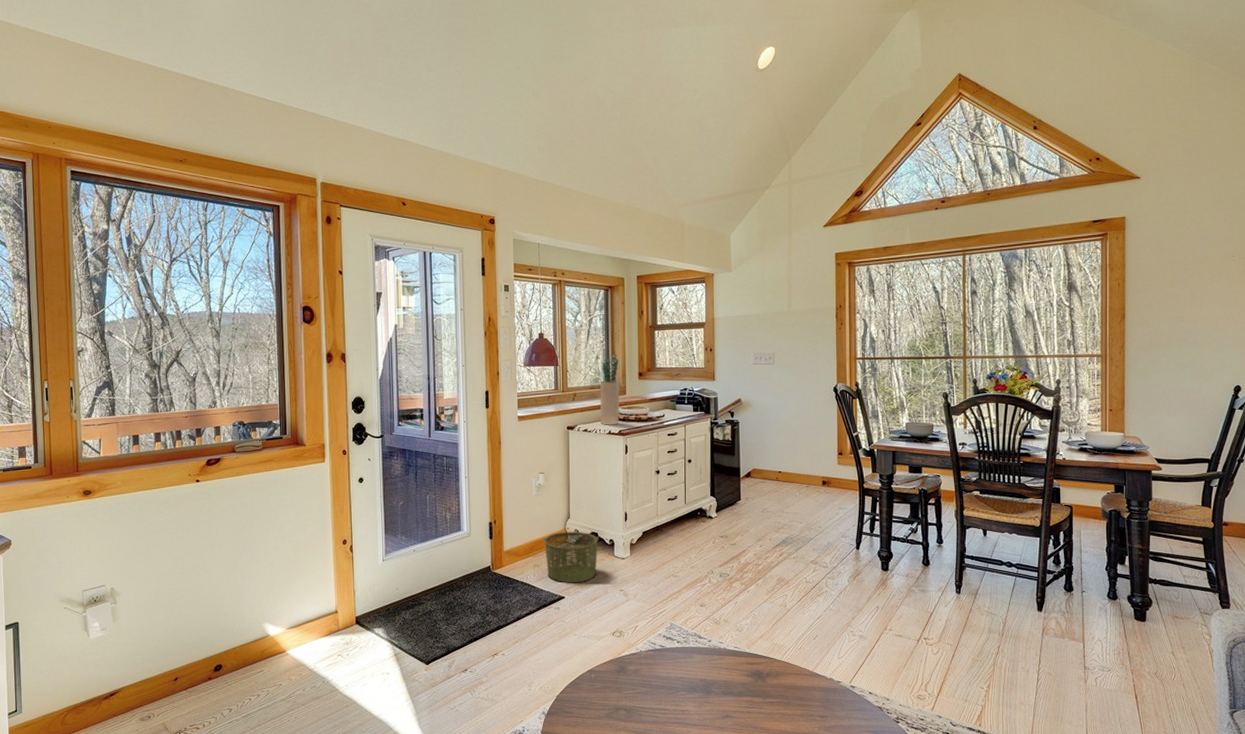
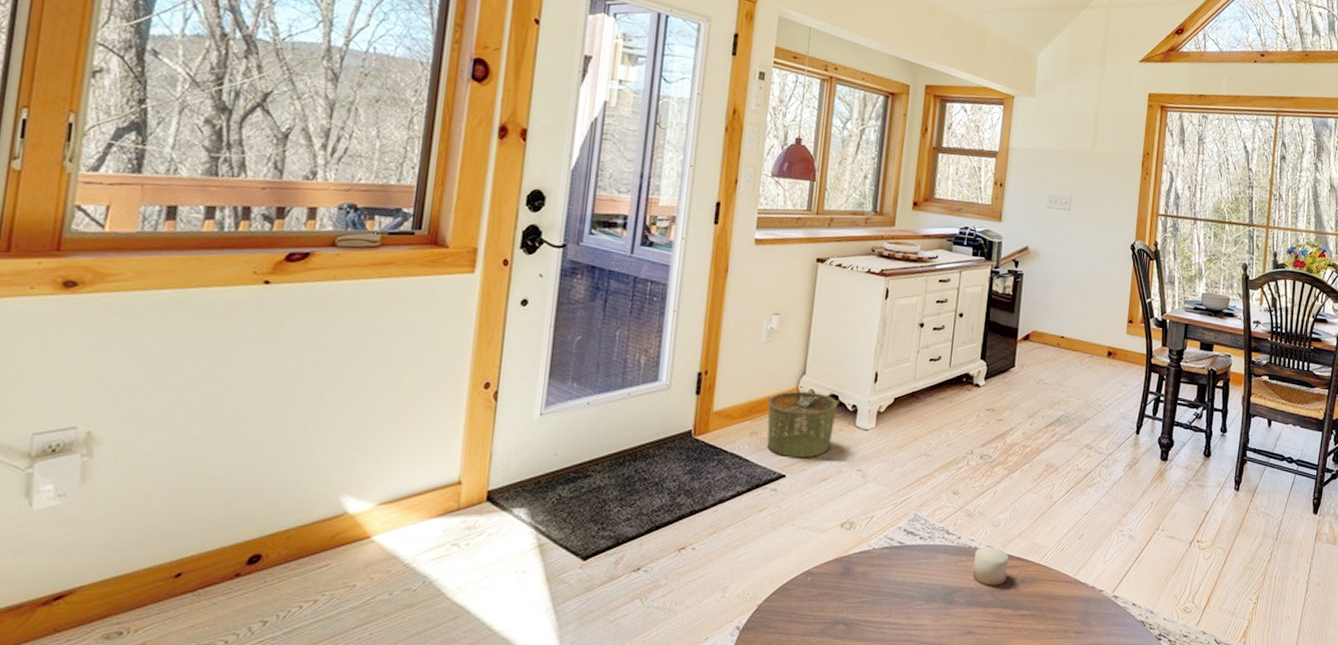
vase: present [600,351,620,425] -> none [859,172,891,263]
candle: none [725,648,755,679] -> present [973,547,1009,586]

